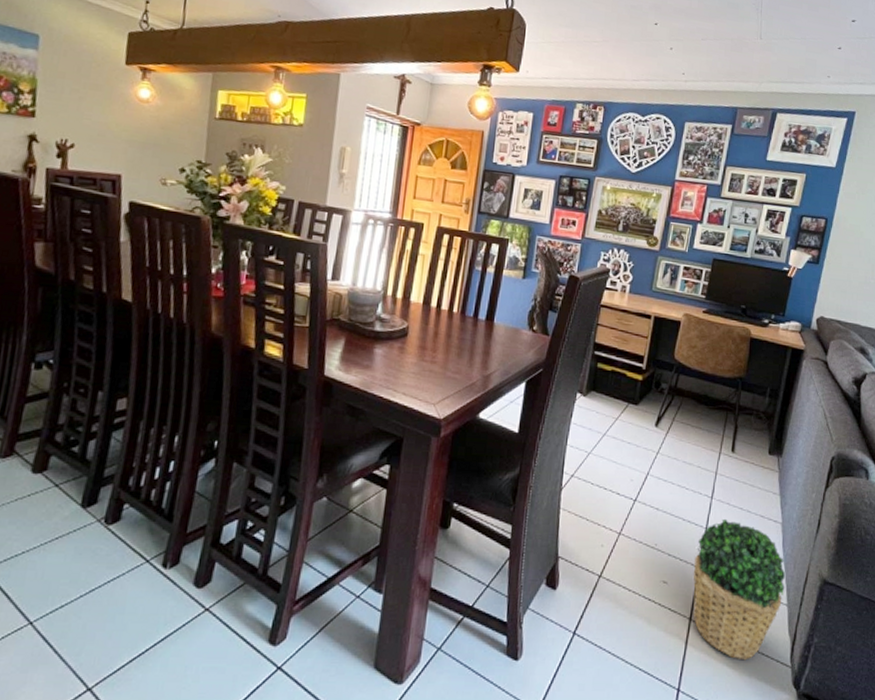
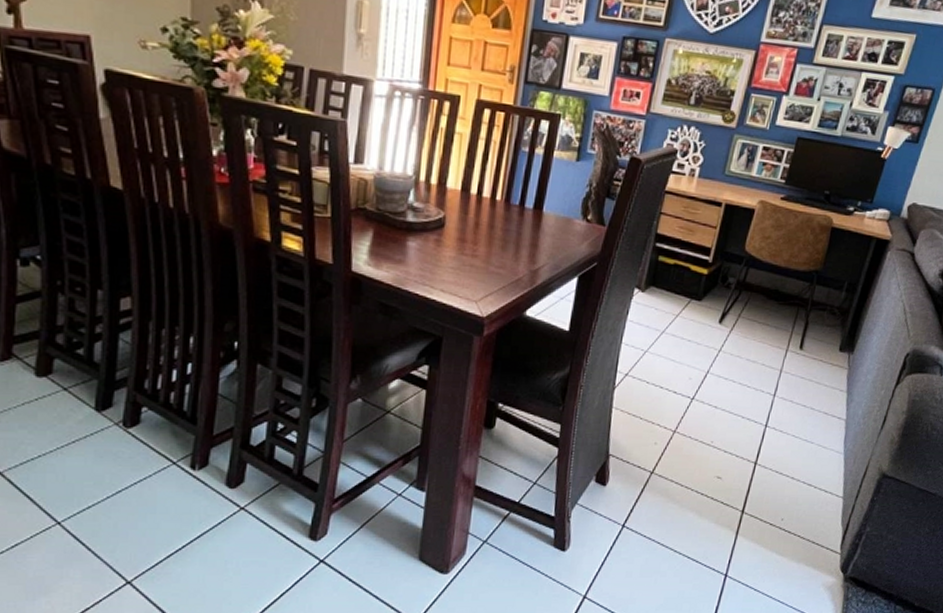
potted plant: present [693,518,786,661] -> none [745,416,845,549]

